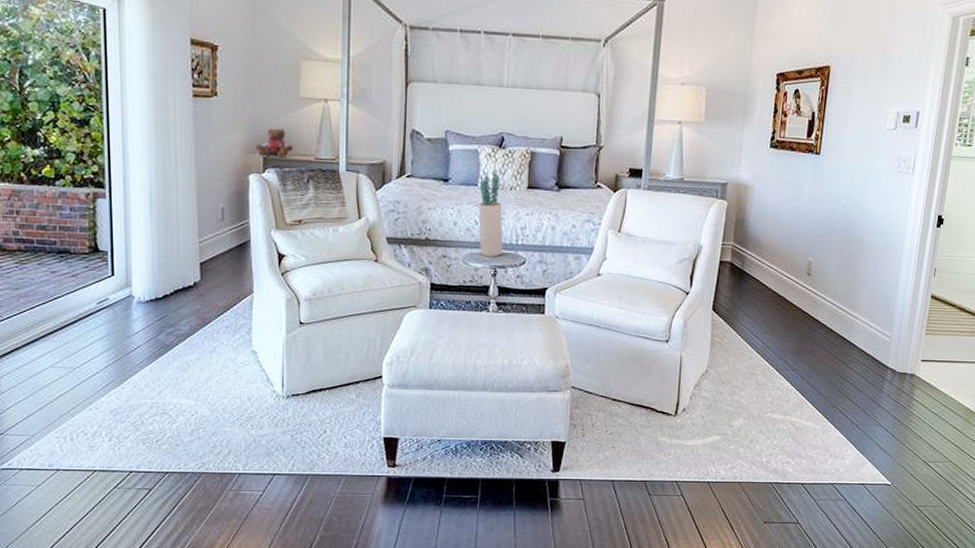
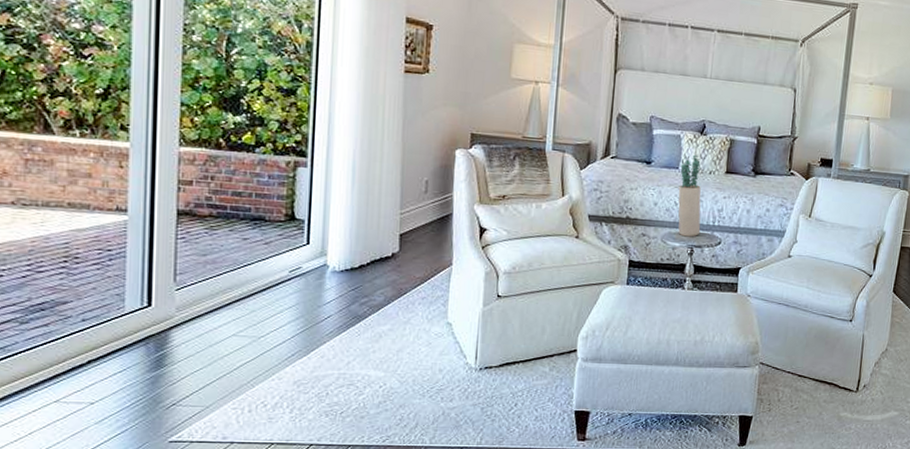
teddy bear: present [255,128,294,158] -> none [464,106,502,135]

